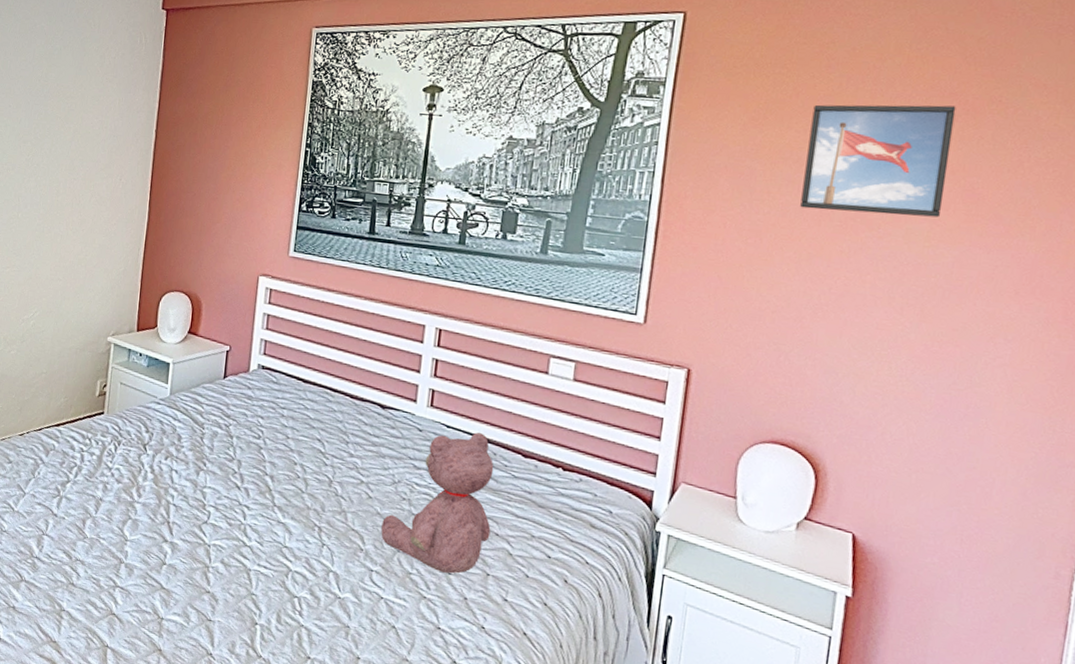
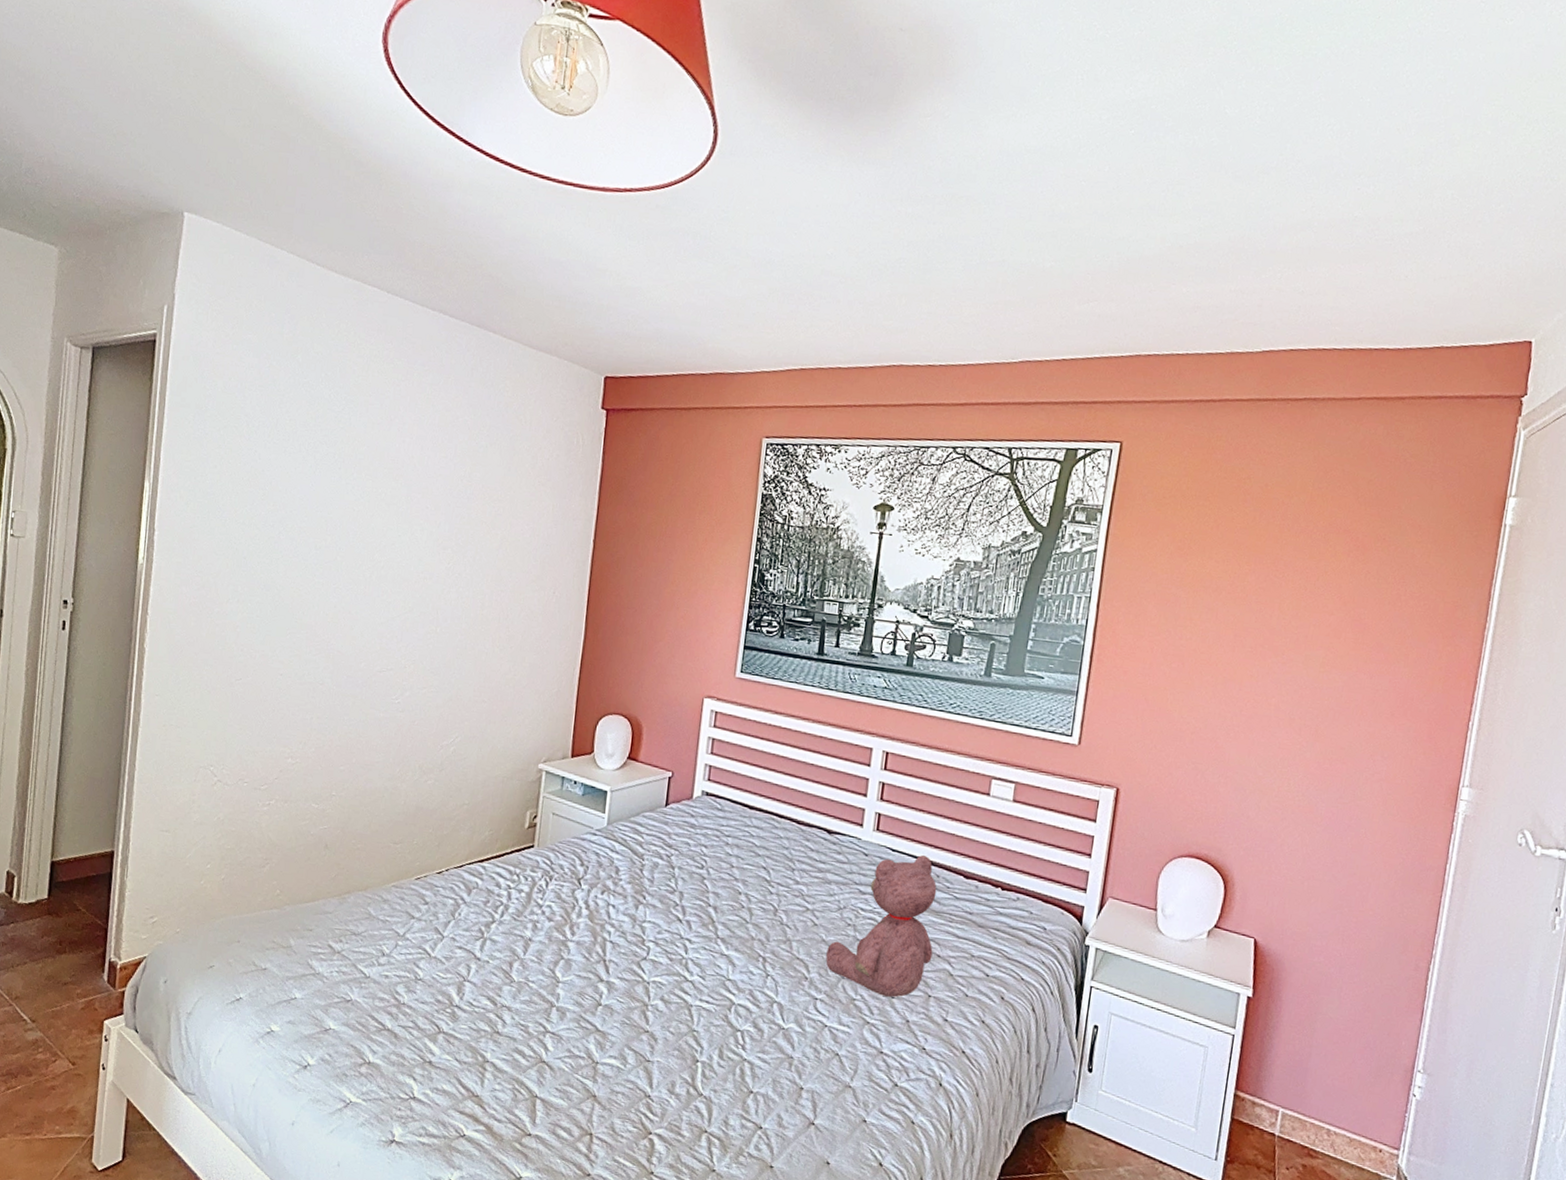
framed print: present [800,104,957,218] -> none [1217,536,1349,645]

